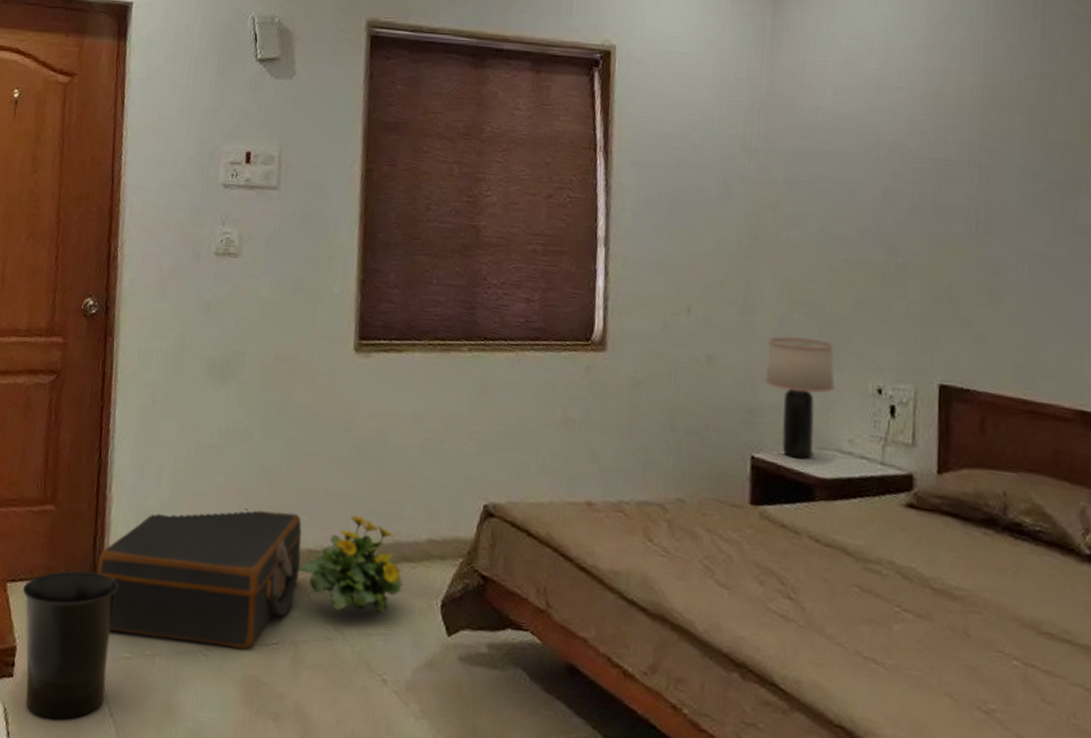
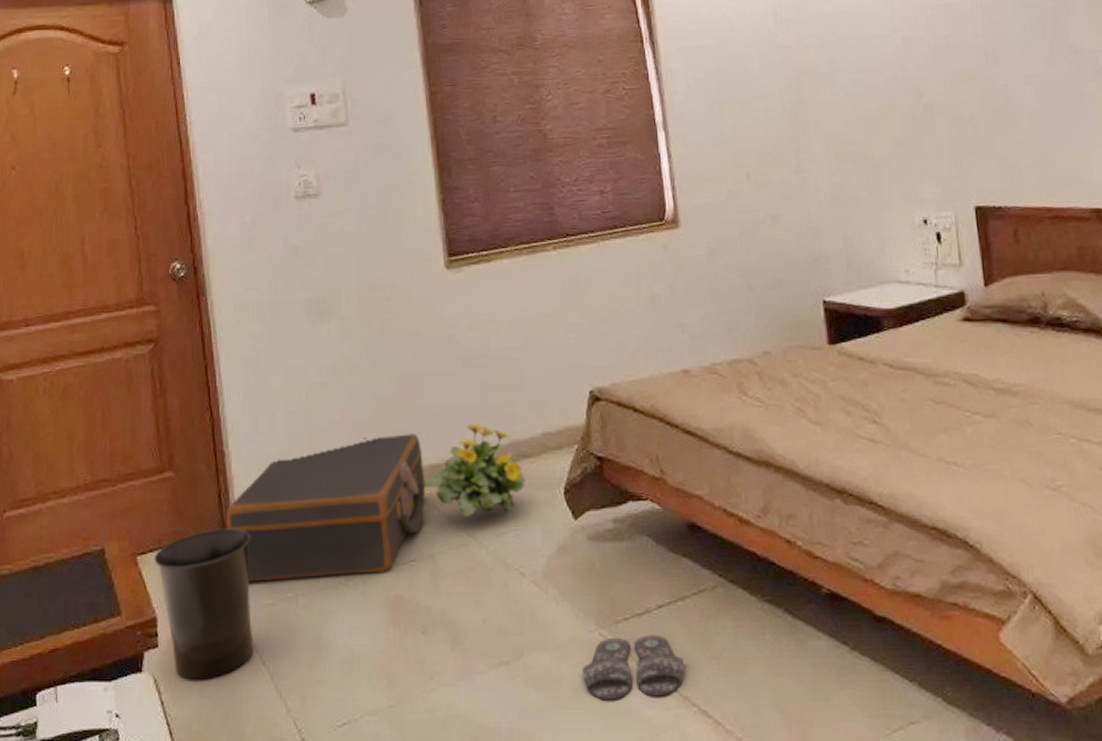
table lamp: present [765,336,835,459] -> none [822,184,887,296]

